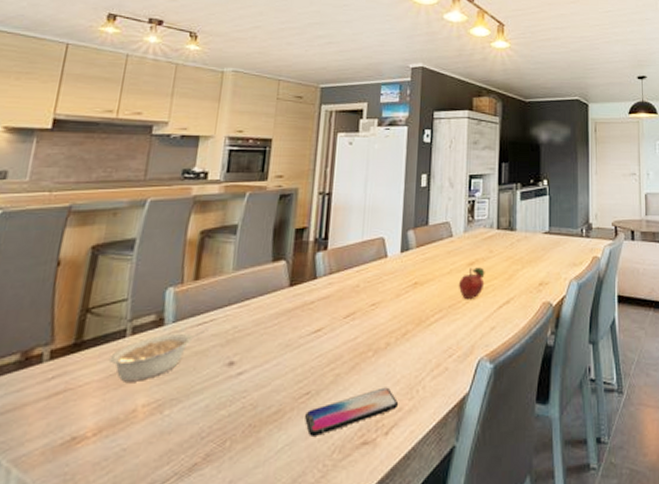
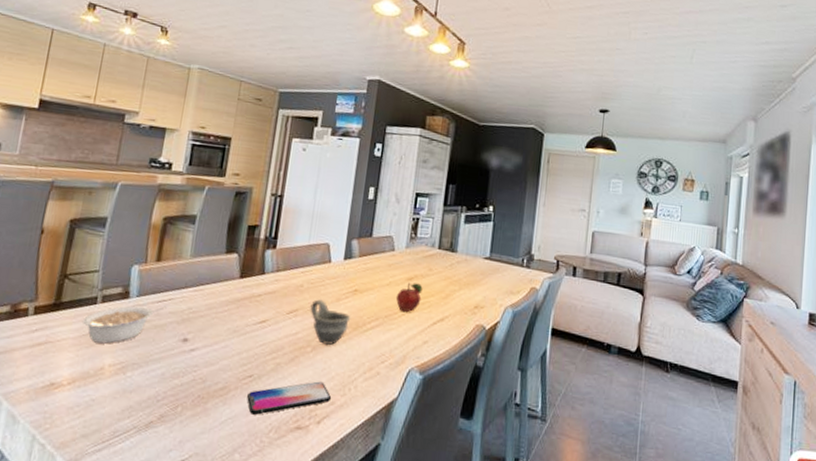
cup: none [368,296,413,347] -> present [310,298,351,346]

